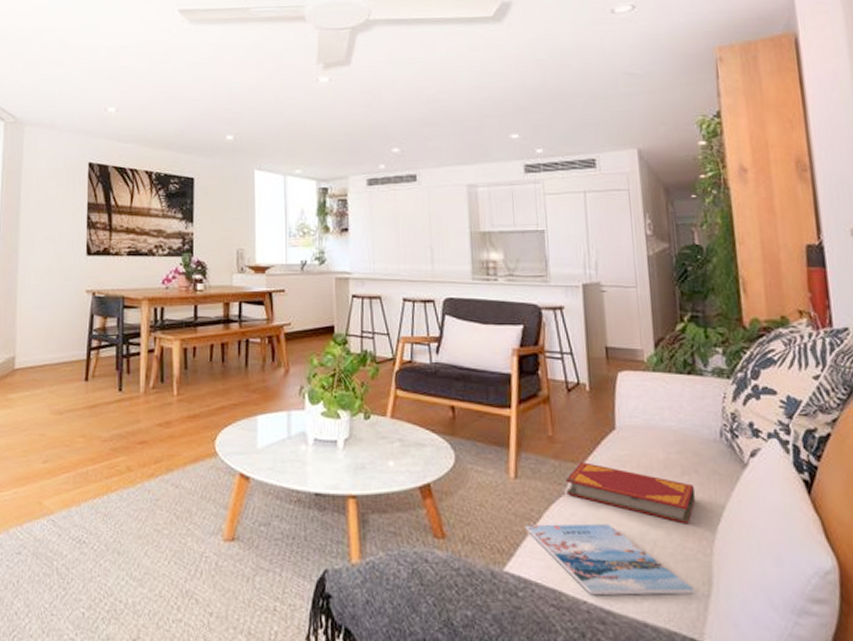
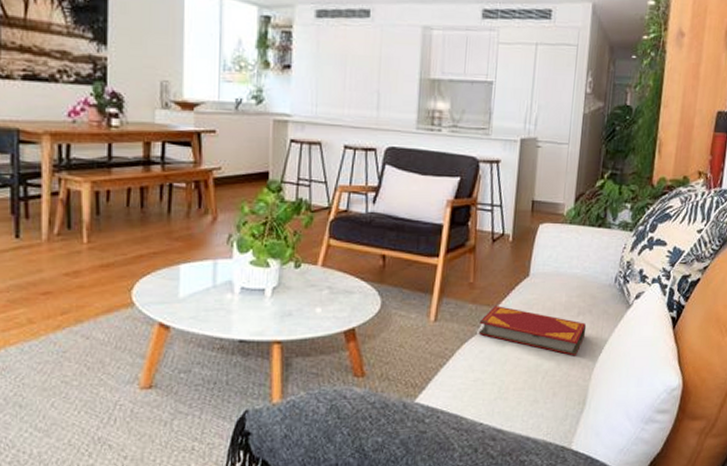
magazine: present [525,523,695,596] -> none [438,358,571,418]

